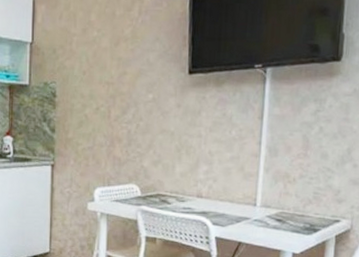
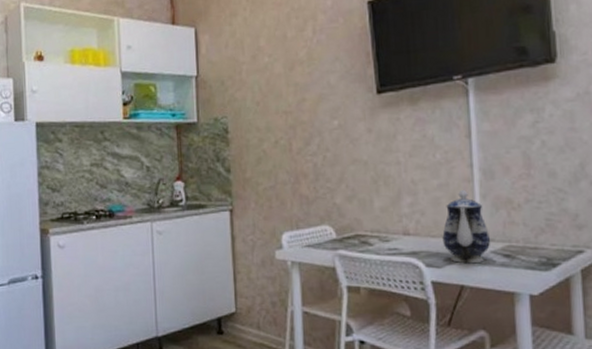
teapot: none [228,163,268,225] -> present [442,190,491,264]

